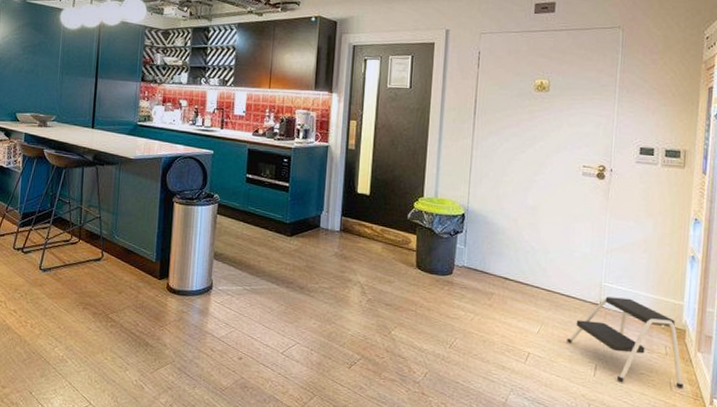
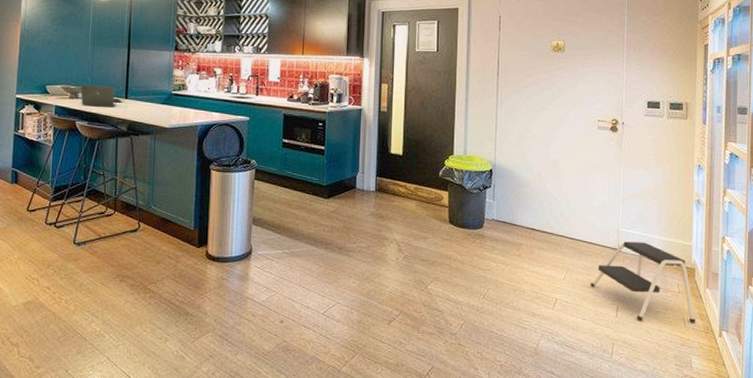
laptop: none [49,113,83,137] -> present [80,84,116,107]

